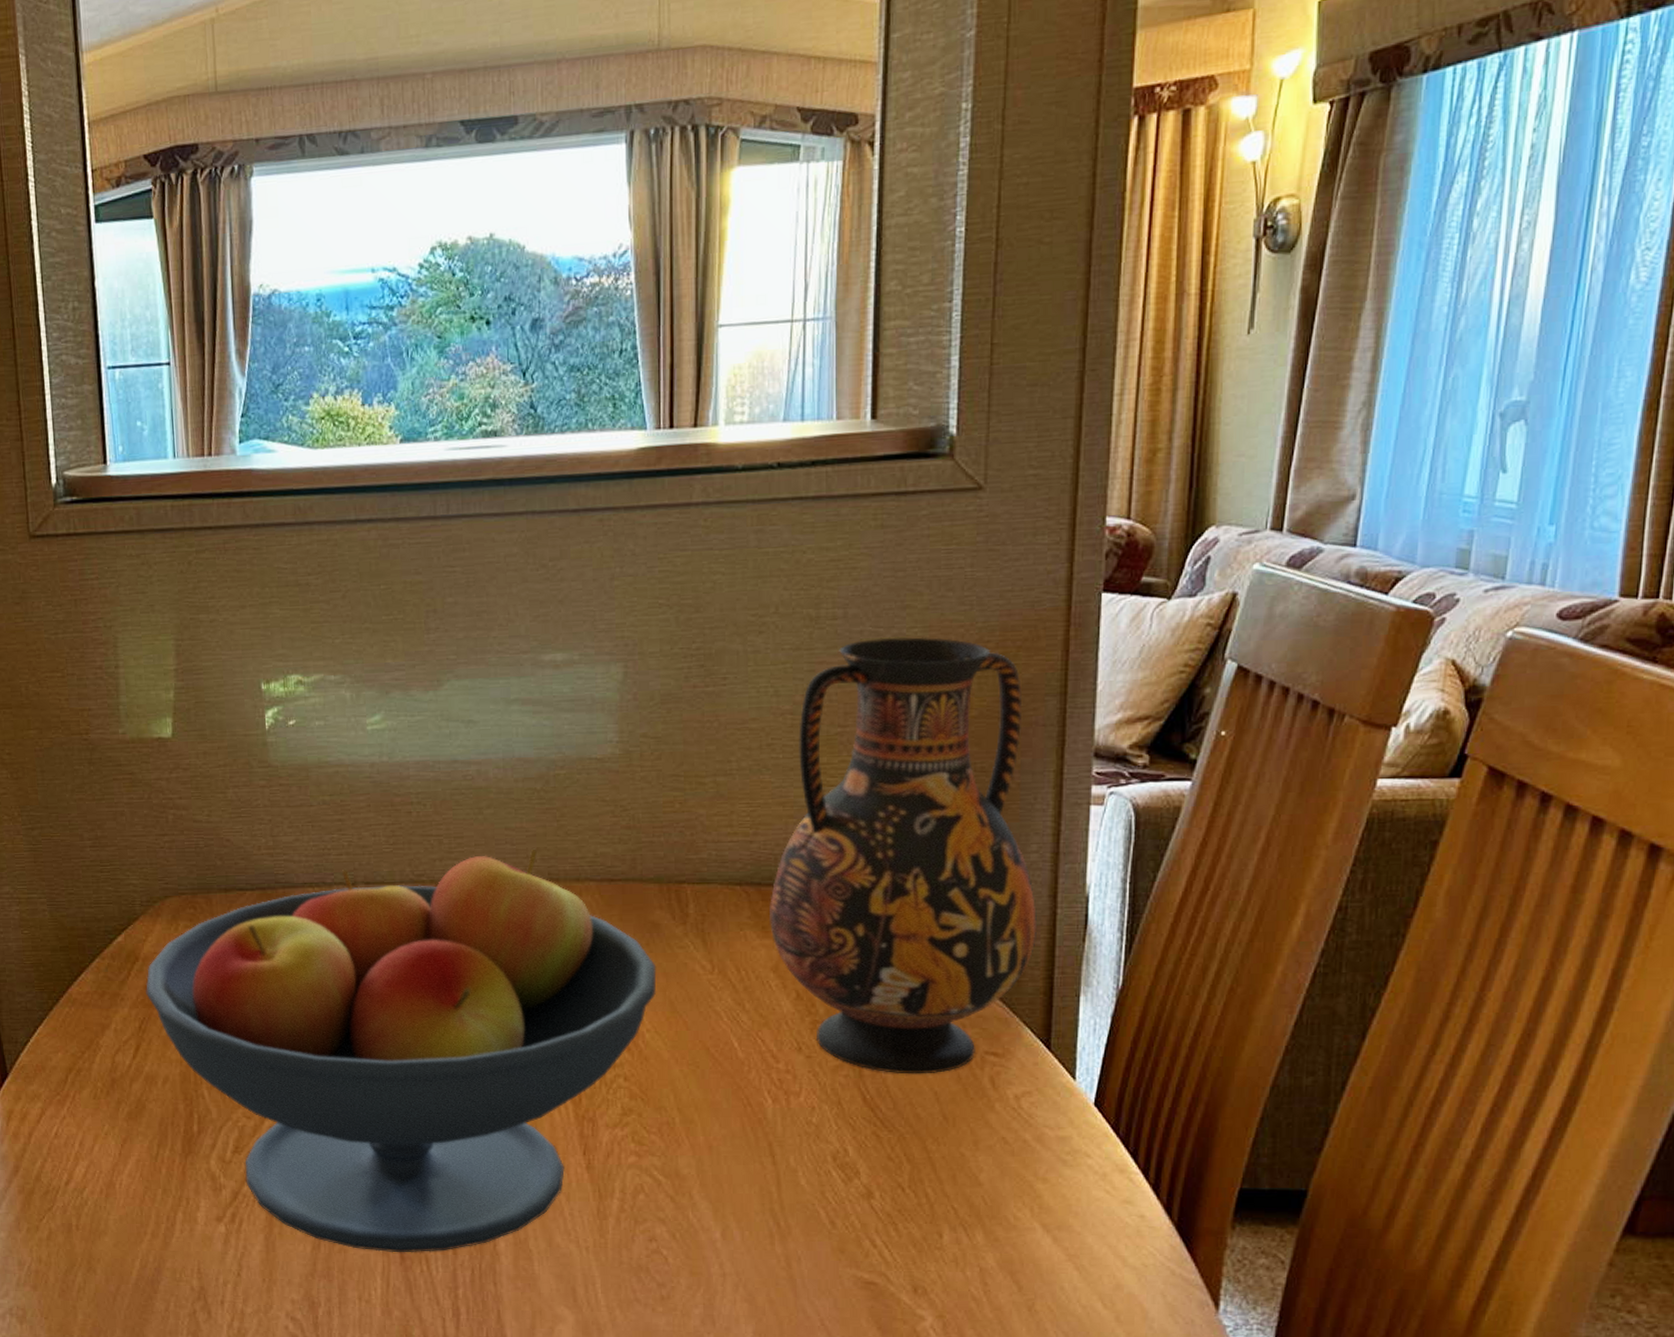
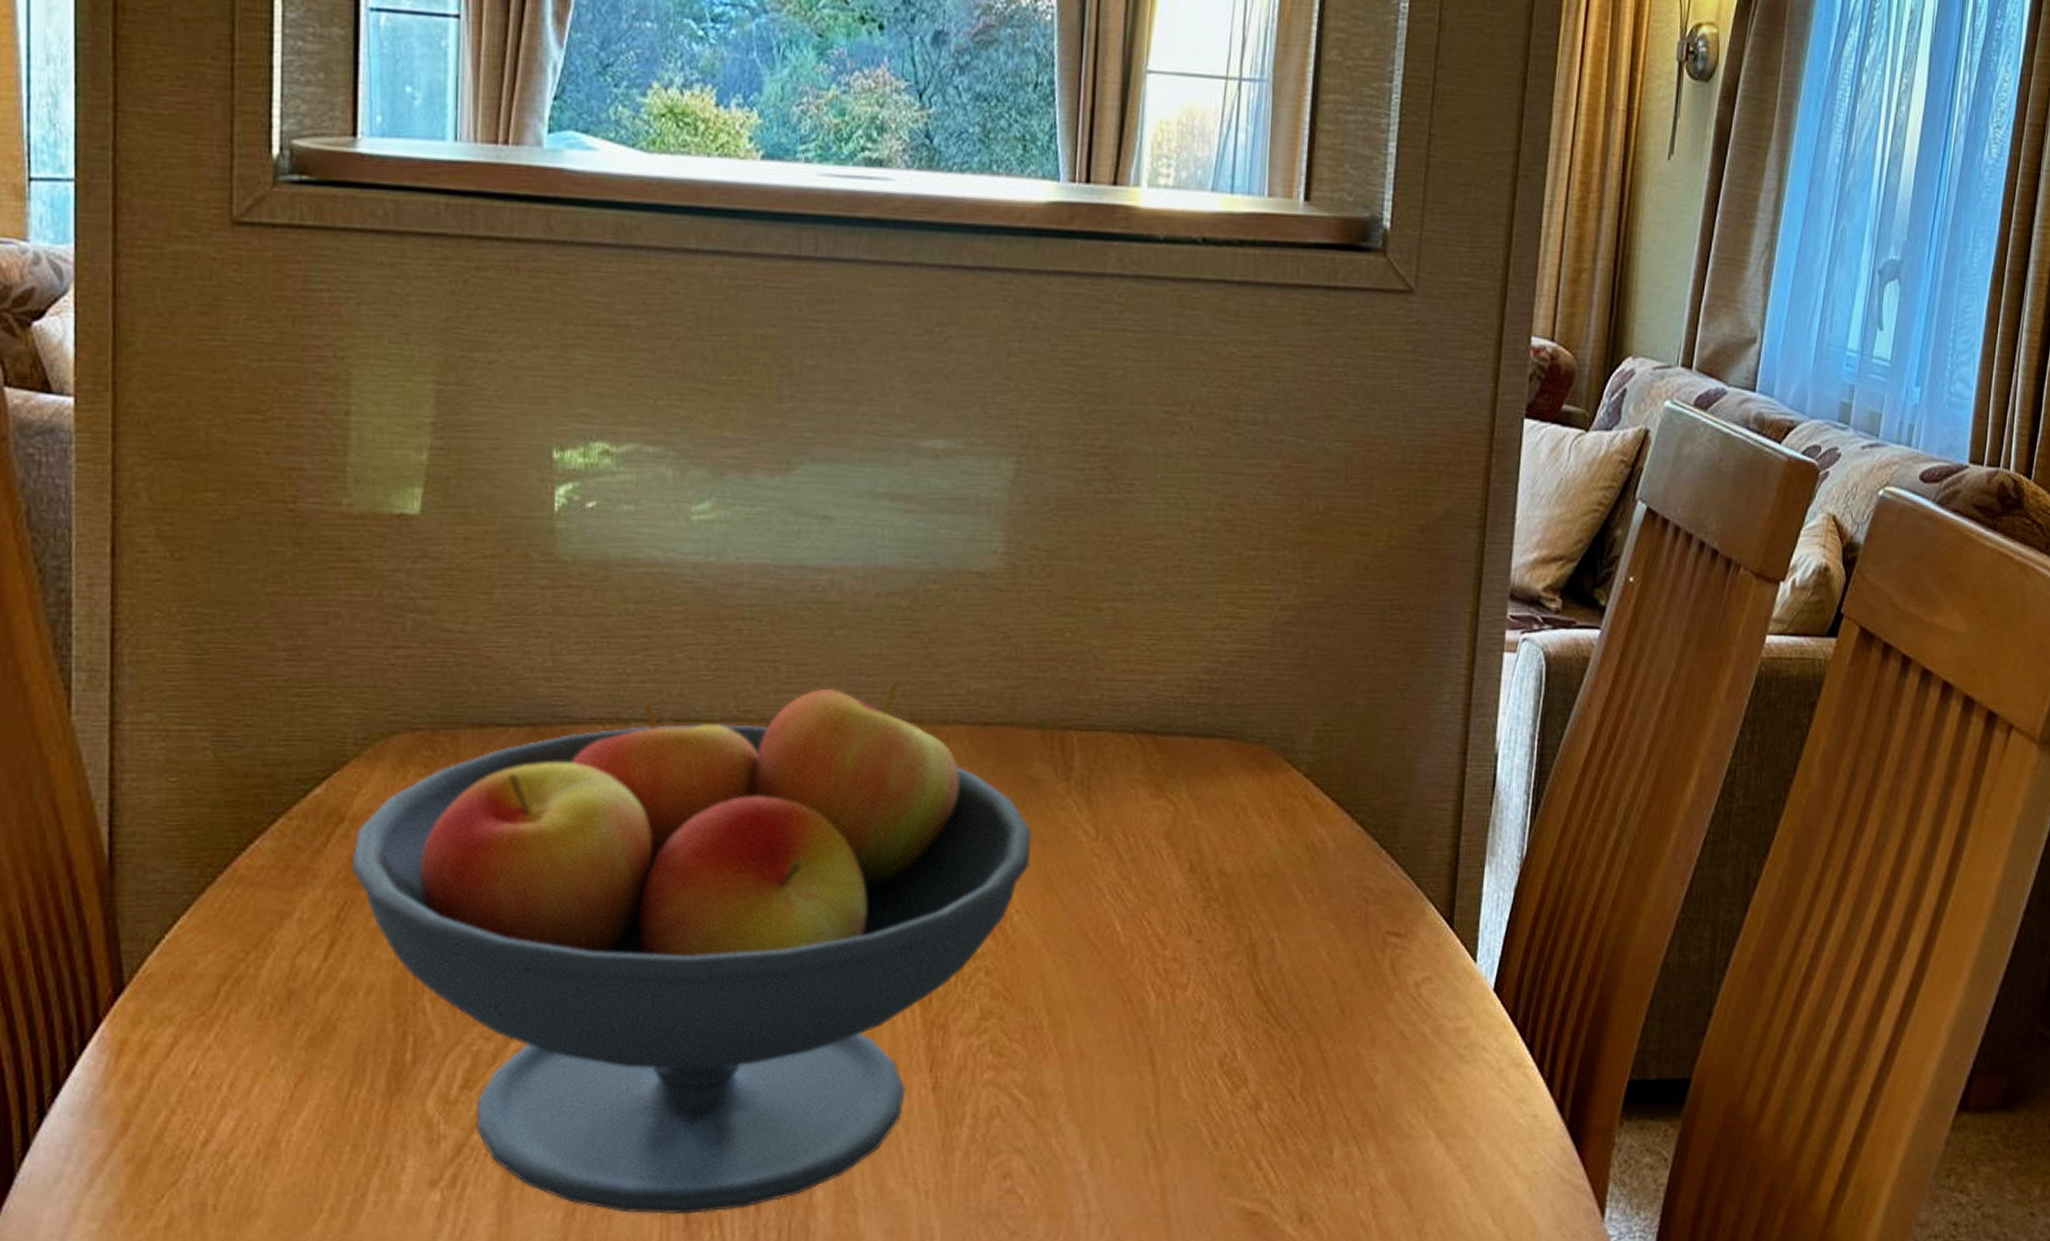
vase: present [770,637,1037,1074] -> none [1165,450,1446,960]

